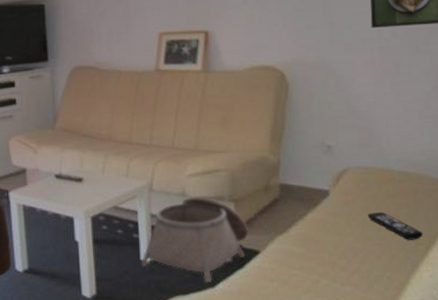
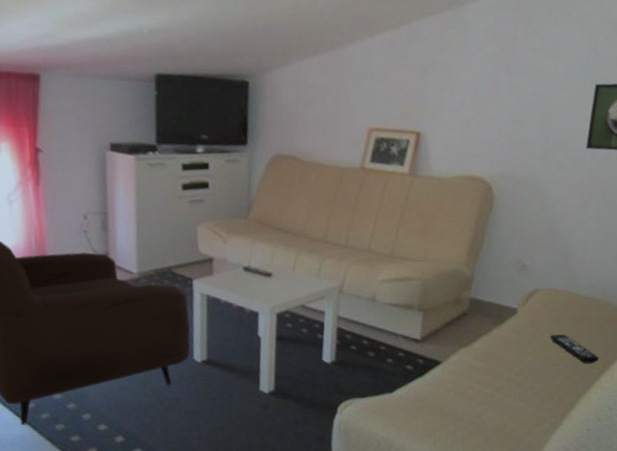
basket: present [141,196,248,282] -> none [322,302,433,388]

